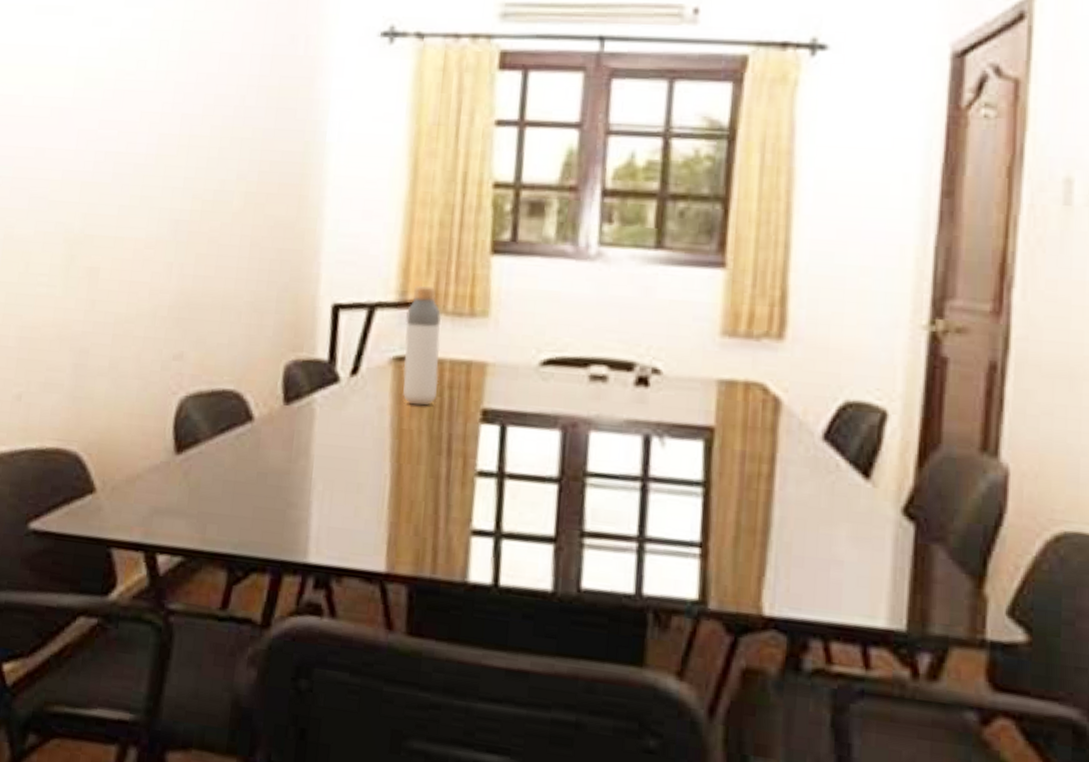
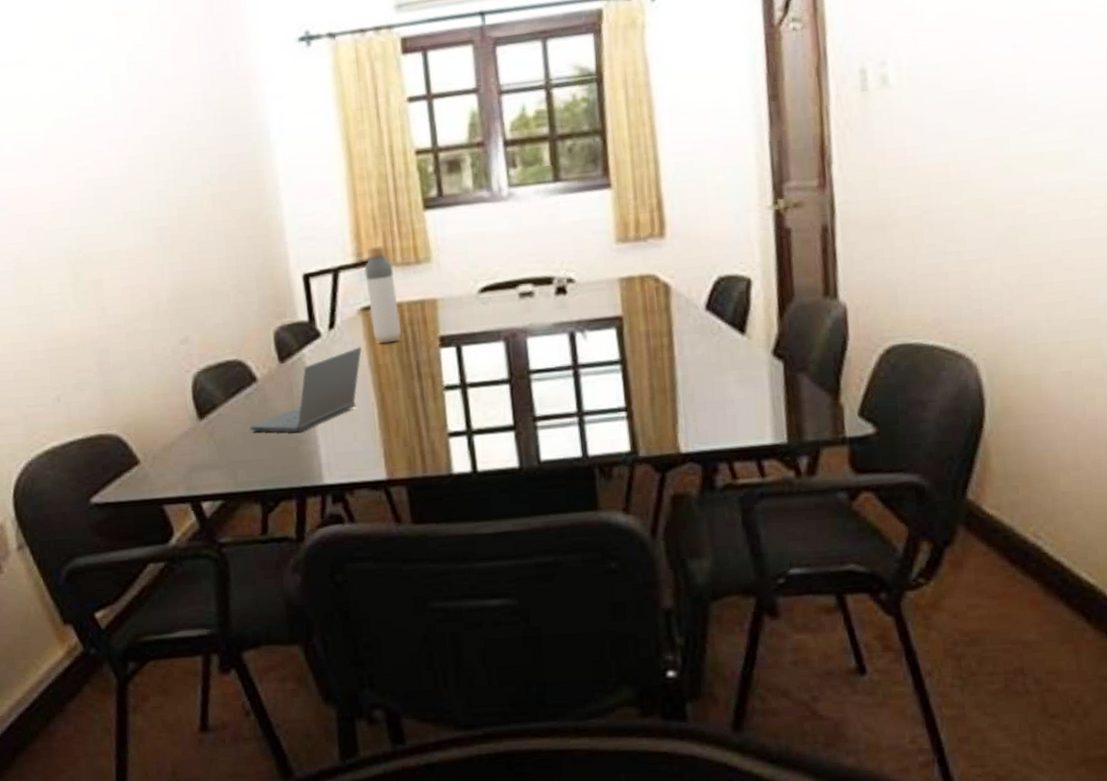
laptop computer: none [233,403,385,493] -> present [250,347,362,433]

